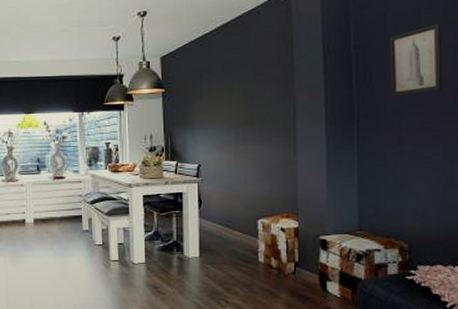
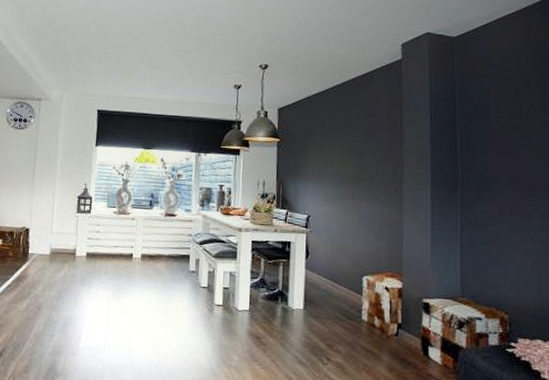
wall art: present [389,23,442,97] -> none [491,104,540,169]

